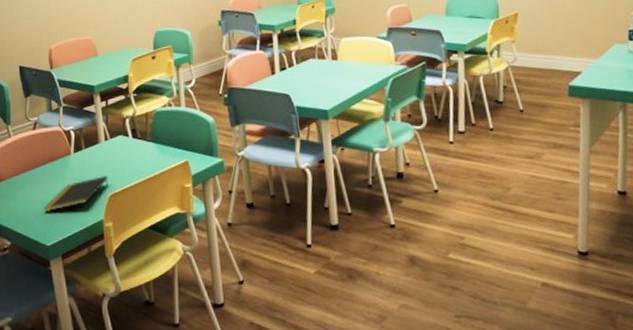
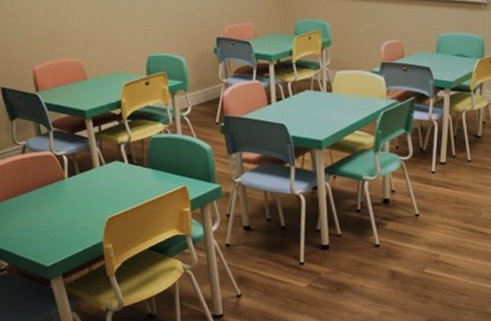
notepad: present [43,176,109,213] -> none [39,200,106,235]

